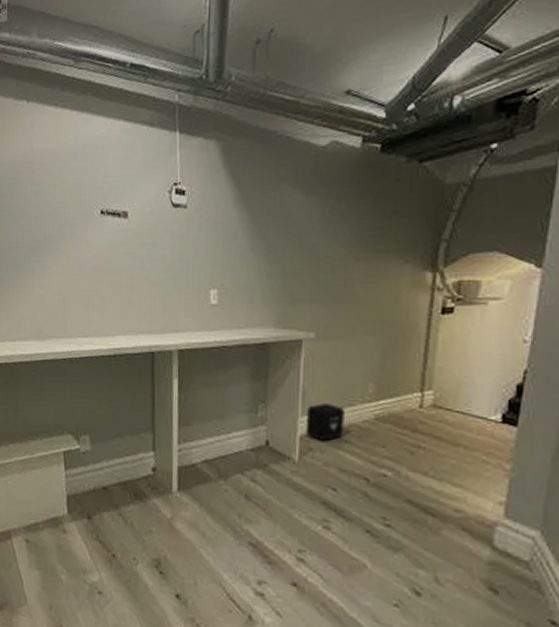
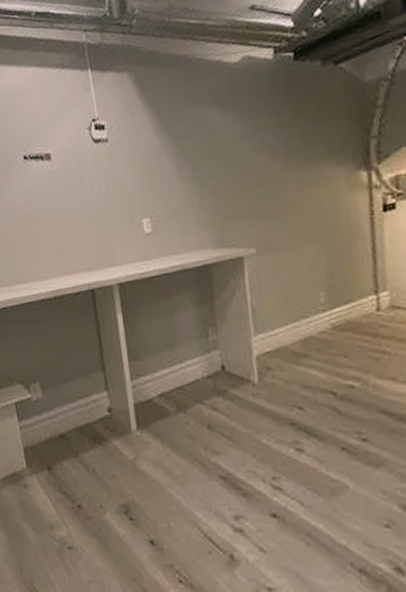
air purifier: present [305,403,344,441] -> none [259,319,302,358]

